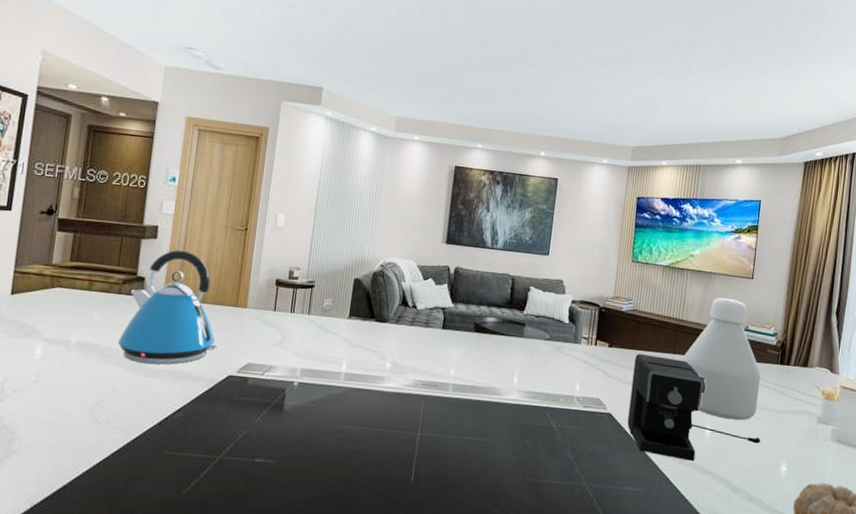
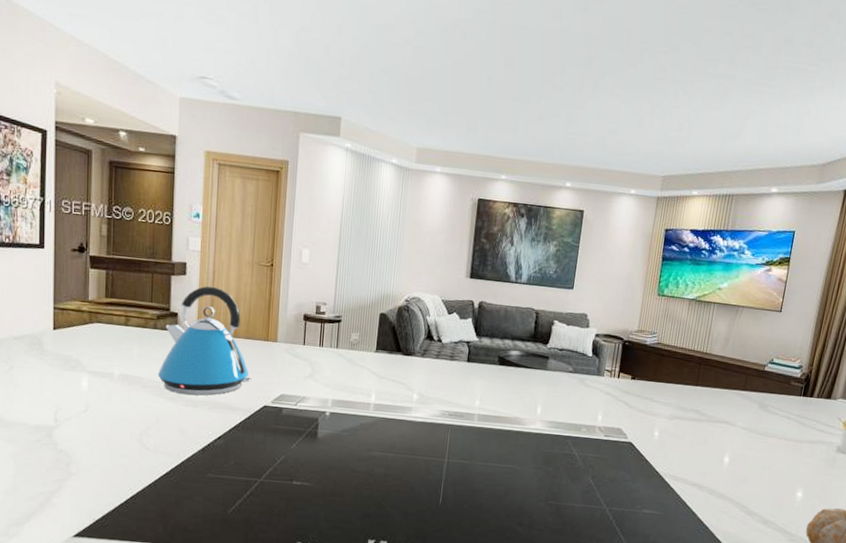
coffee maker: present [627,353,761,461] -> none [647,385,778,487]
bottle: present [682,298,761,421] -> none [705,331,783,450]

